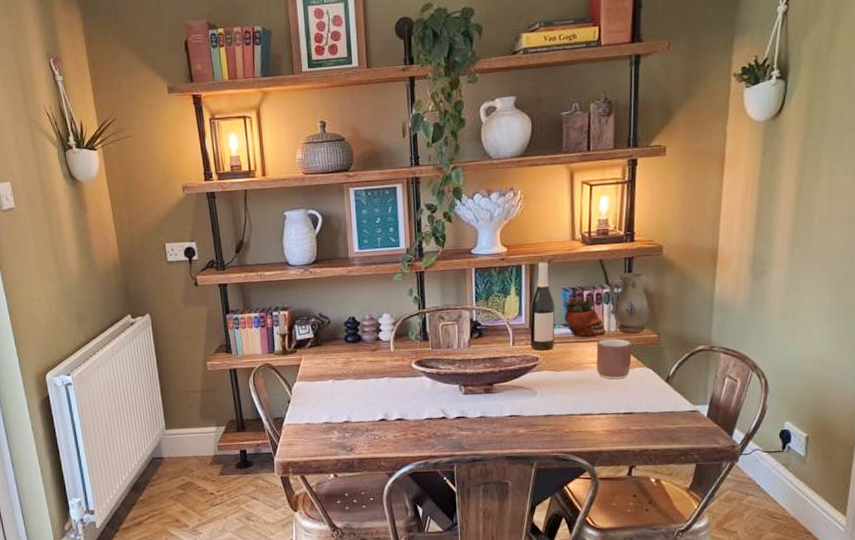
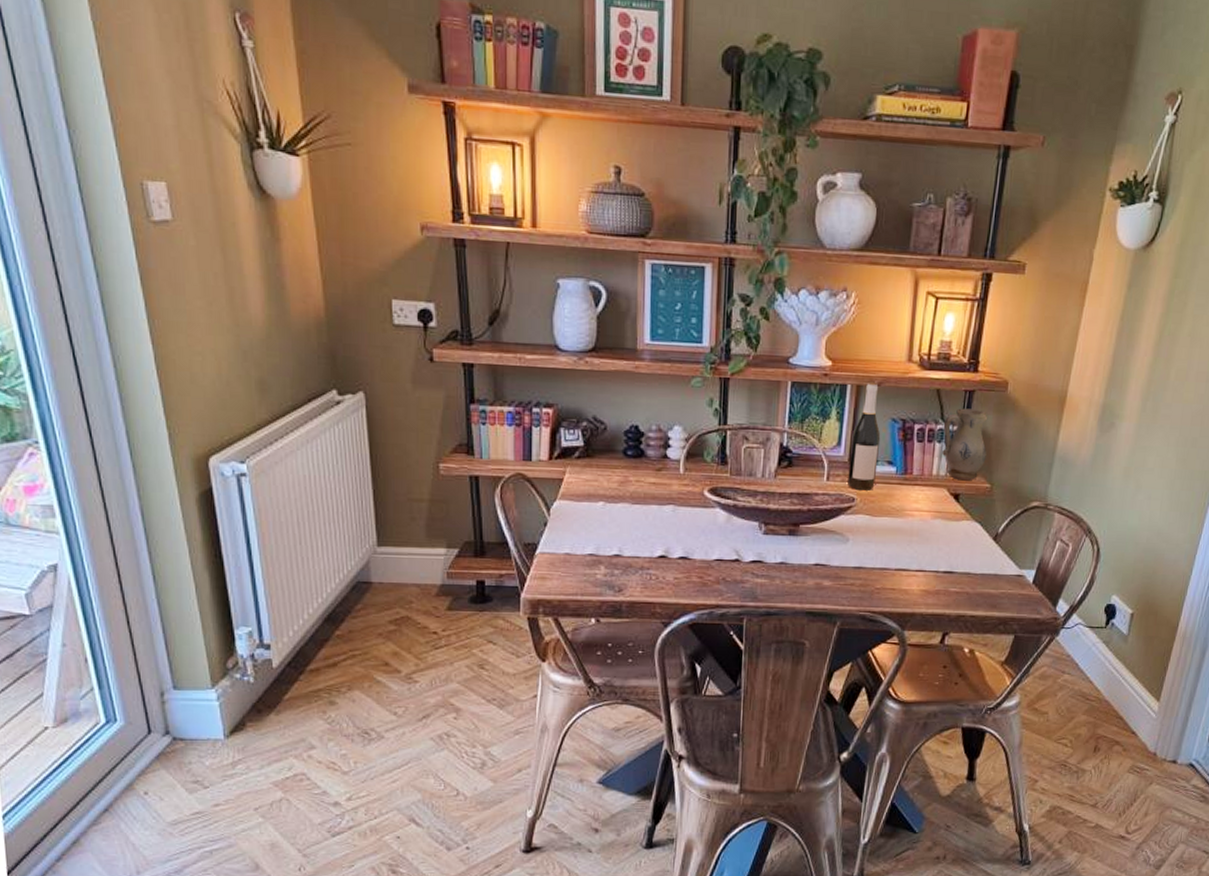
candlestick: present [273,313,297,356] -> none [529,410,561,465]
succulent planter: present [562,295,607,337] -> none [889,428,935,479]
mug: present [596,338,632,380] -> none [918,483,962,532]

